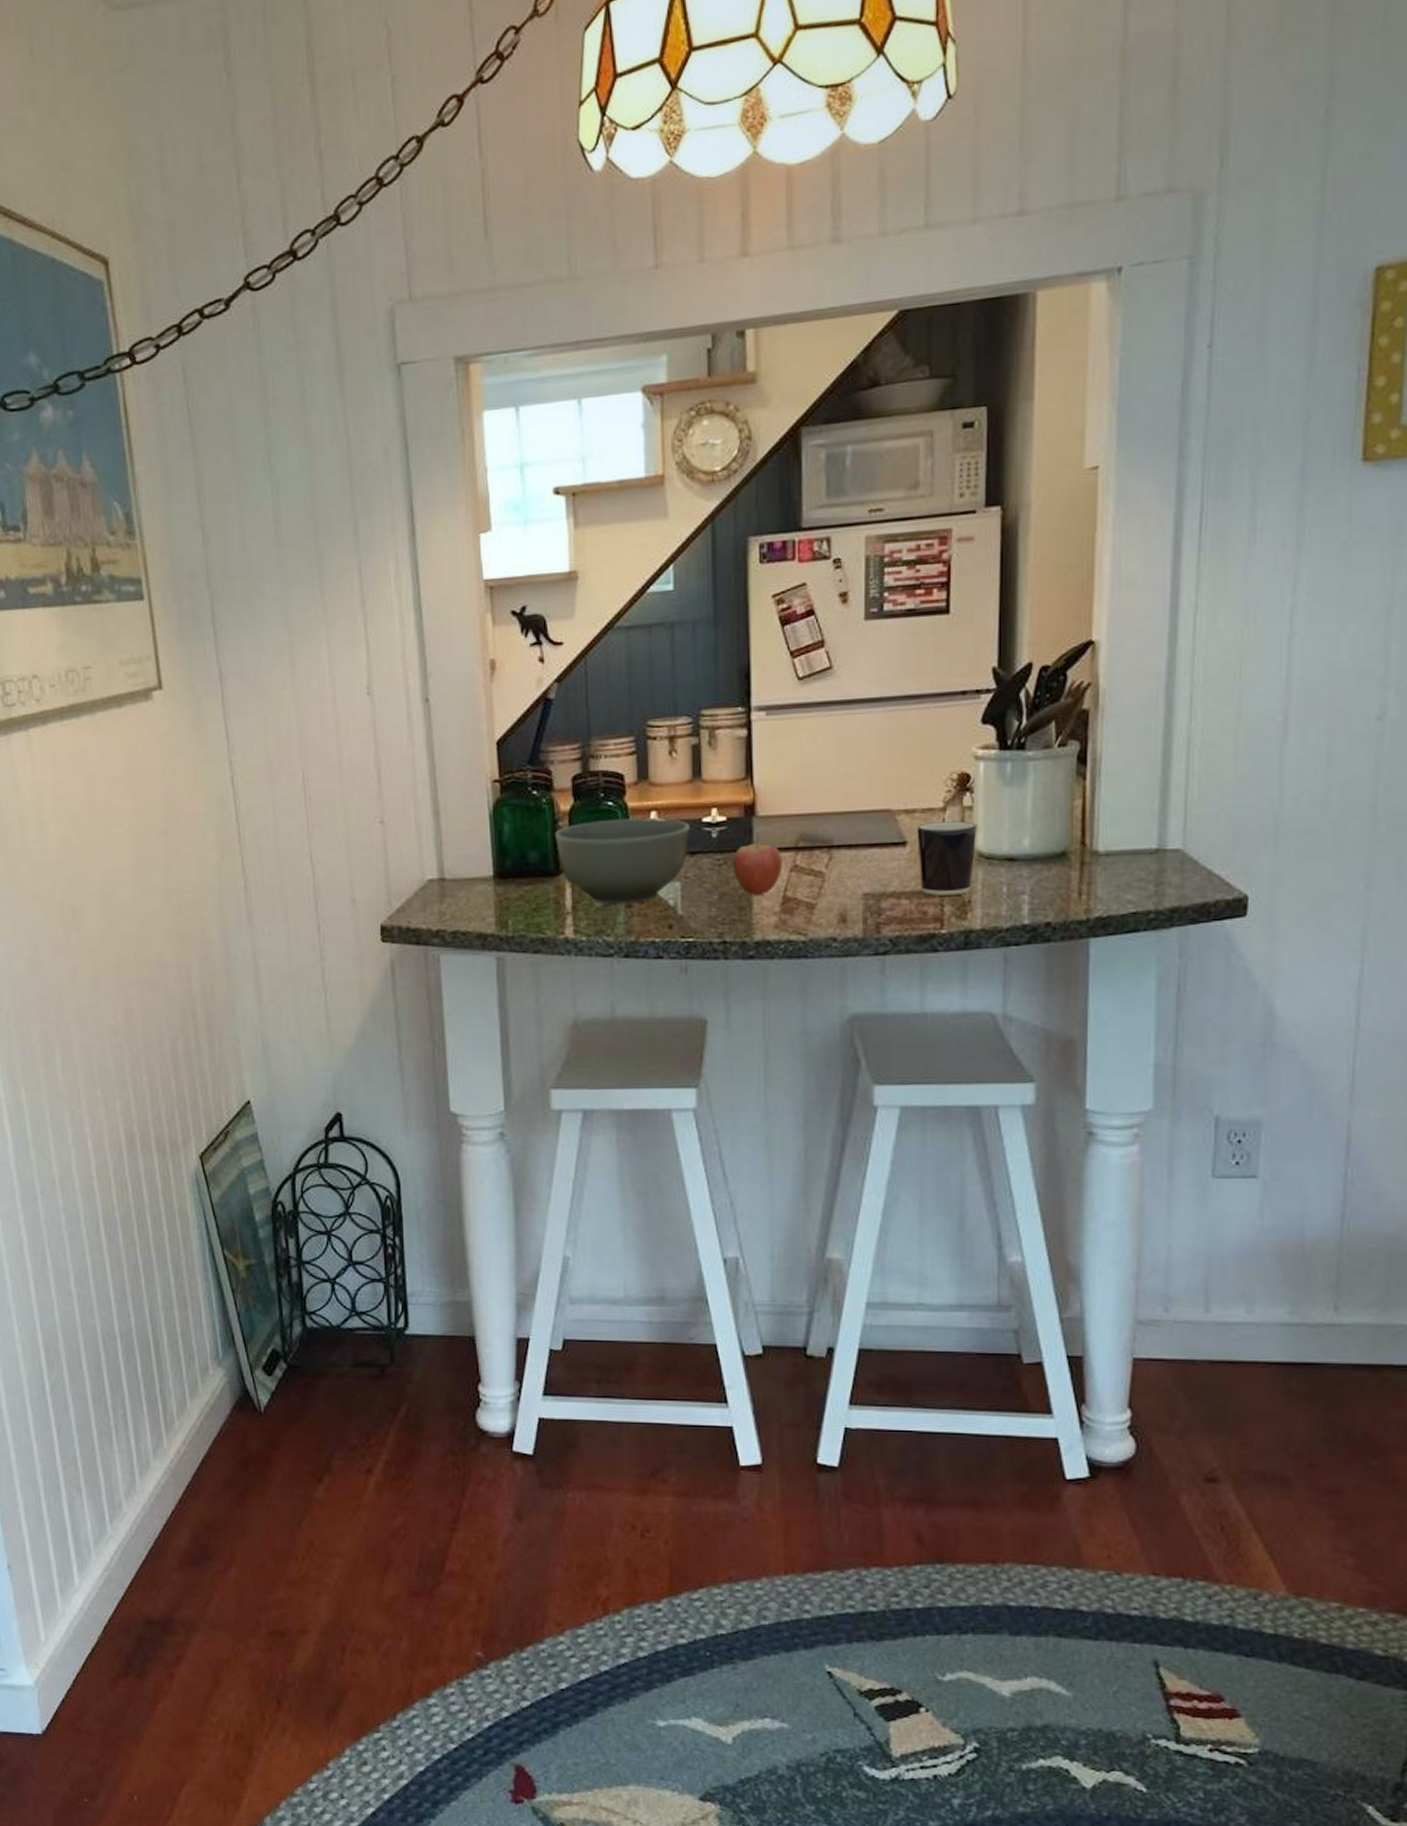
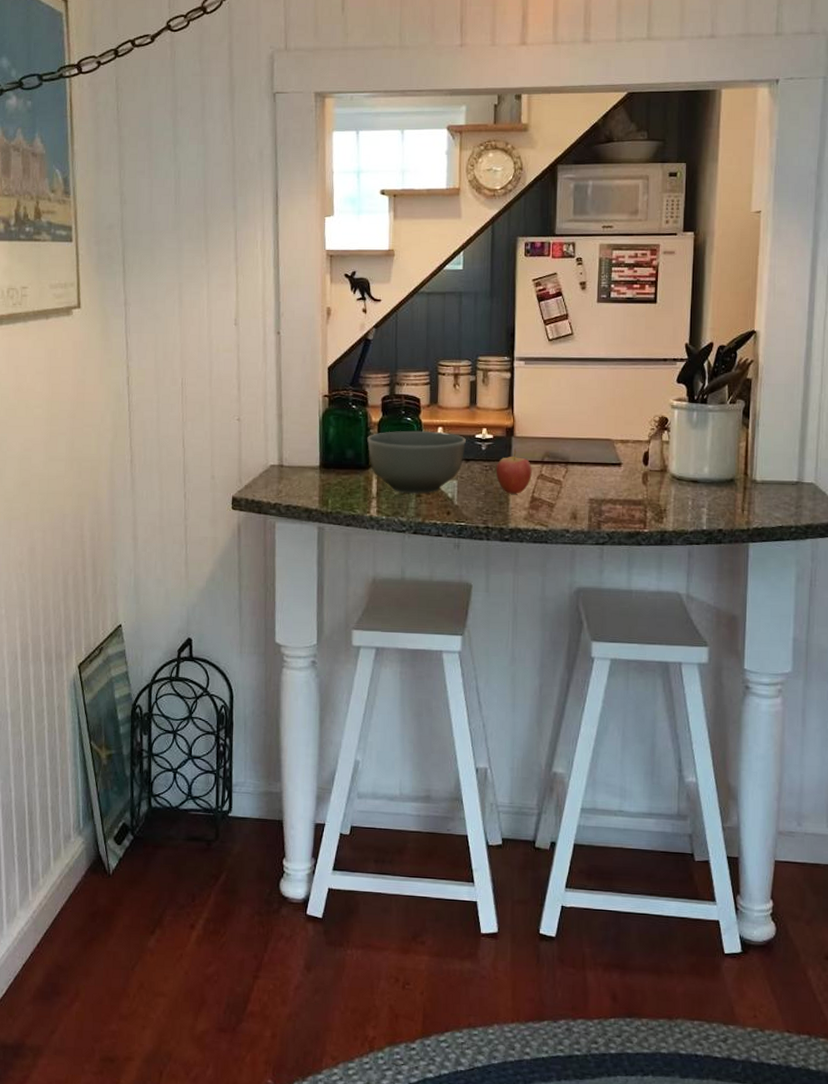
mug: present [917,821,978,896] -> none [629,450,672,505]

